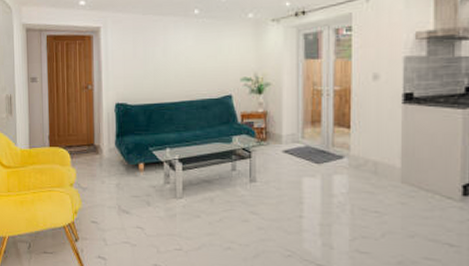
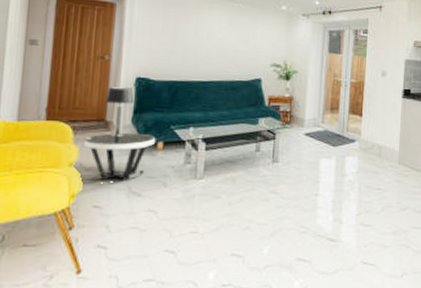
side table: none [79,155,137,201] -> present [83,132,156,183]
table lamp: none [92,114,116,160] -> present [104,87,134,138]

